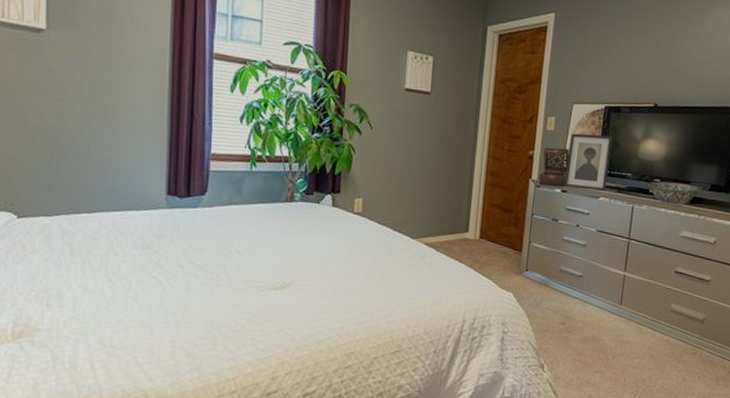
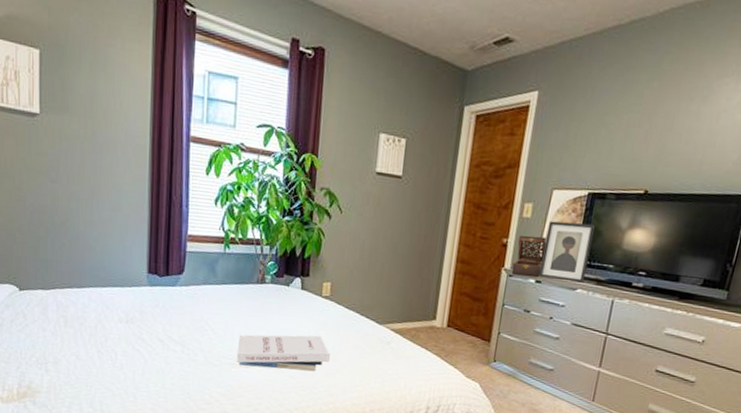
books: none [264,253,363,290] -> present [236,335,330,371]
decorative bowl: present [646,181,703,207] -> none [629,274,694,303]

